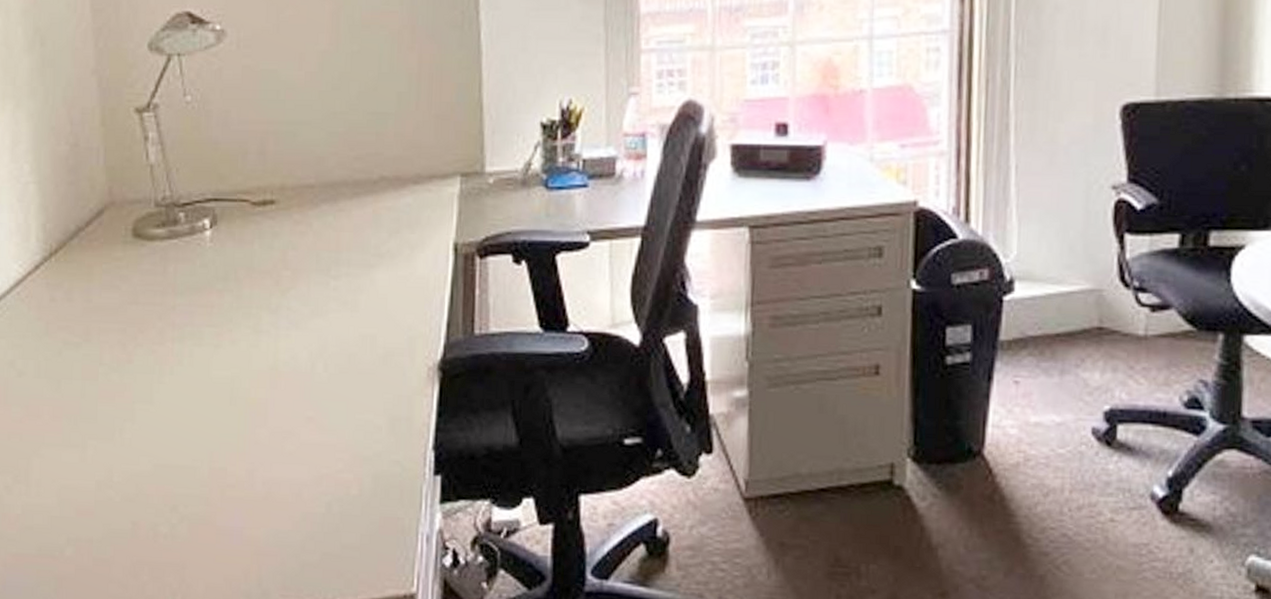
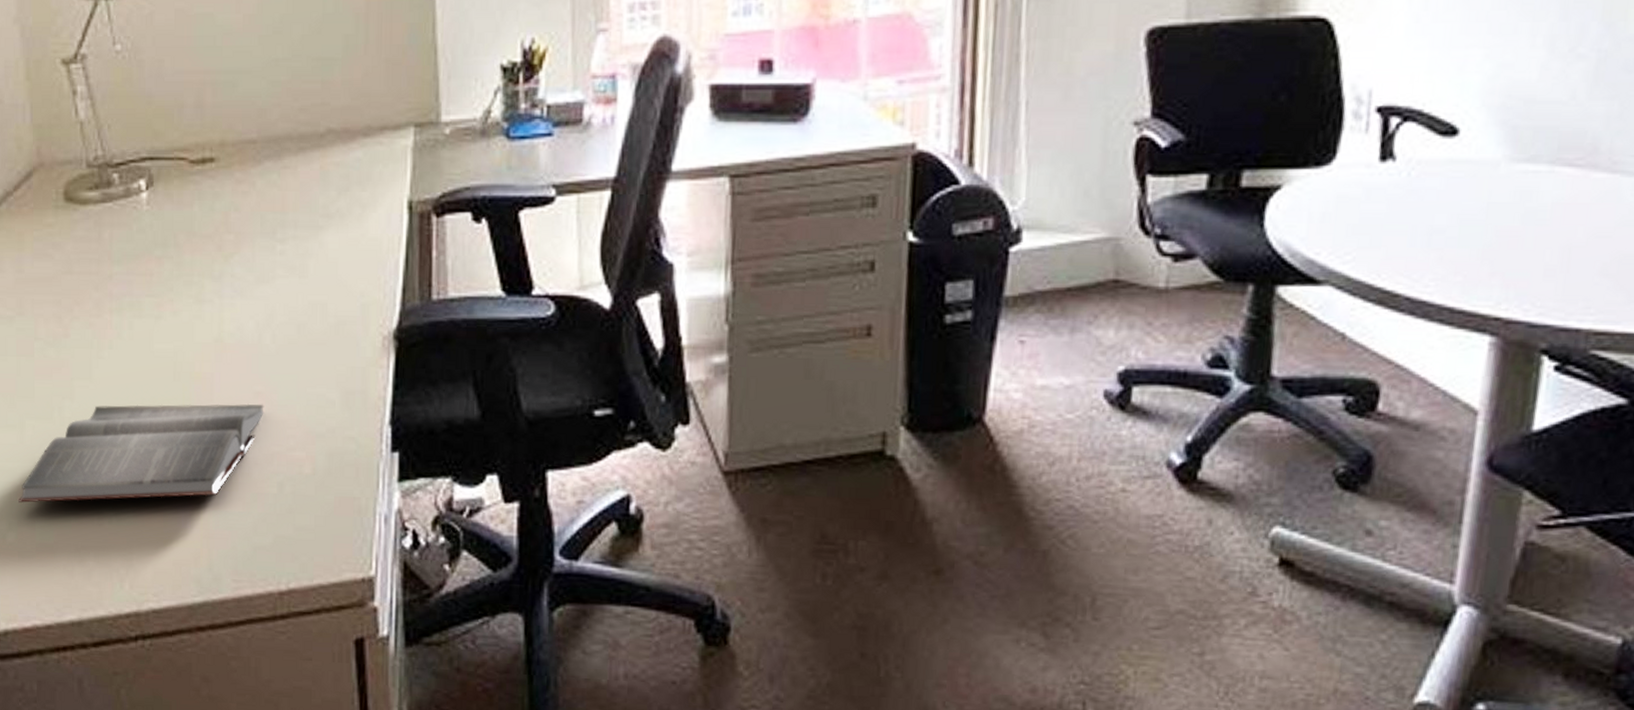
hardback book: none [78,427,315,519] -> present [18,403,264,503]

